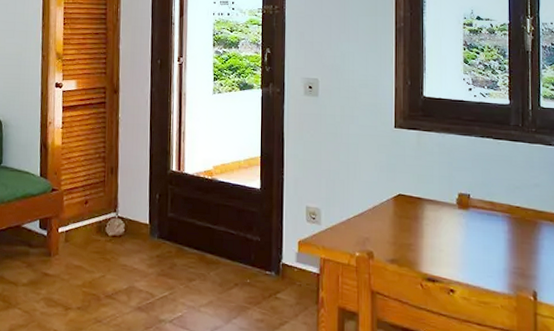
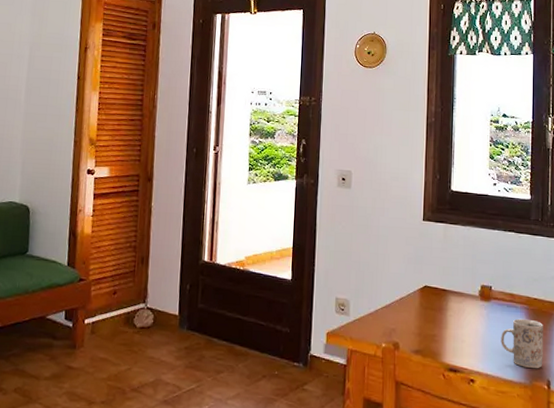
mug: none [481,227,528,280] -> present [501,318,543,369]

